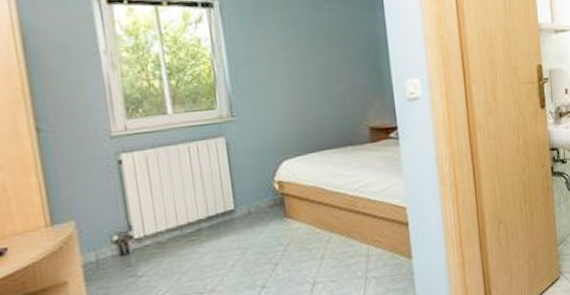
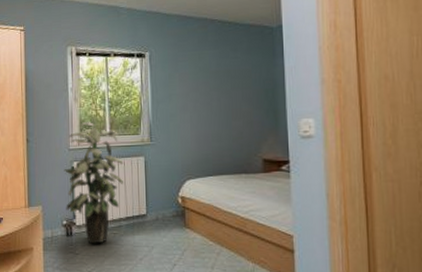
indoor plant: none [105,95,200,260] -> present [64,121,124,244]

